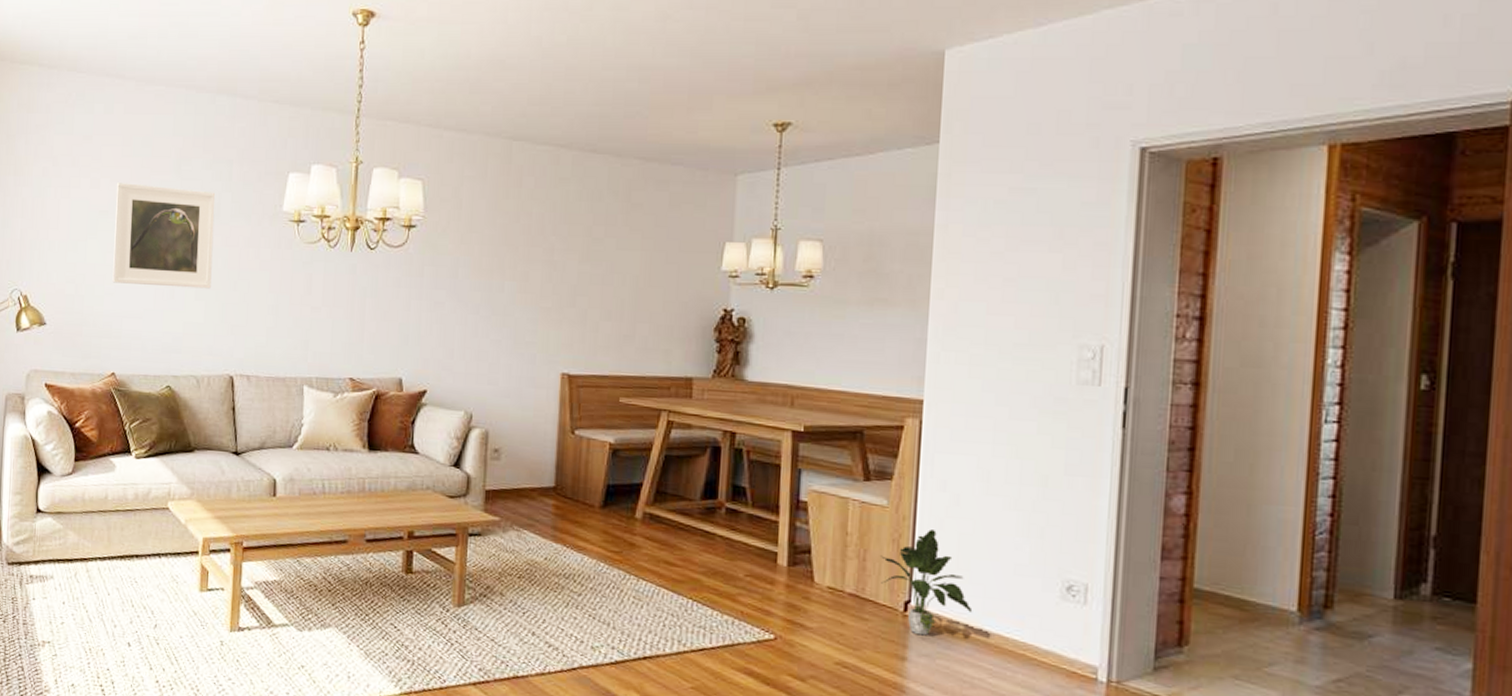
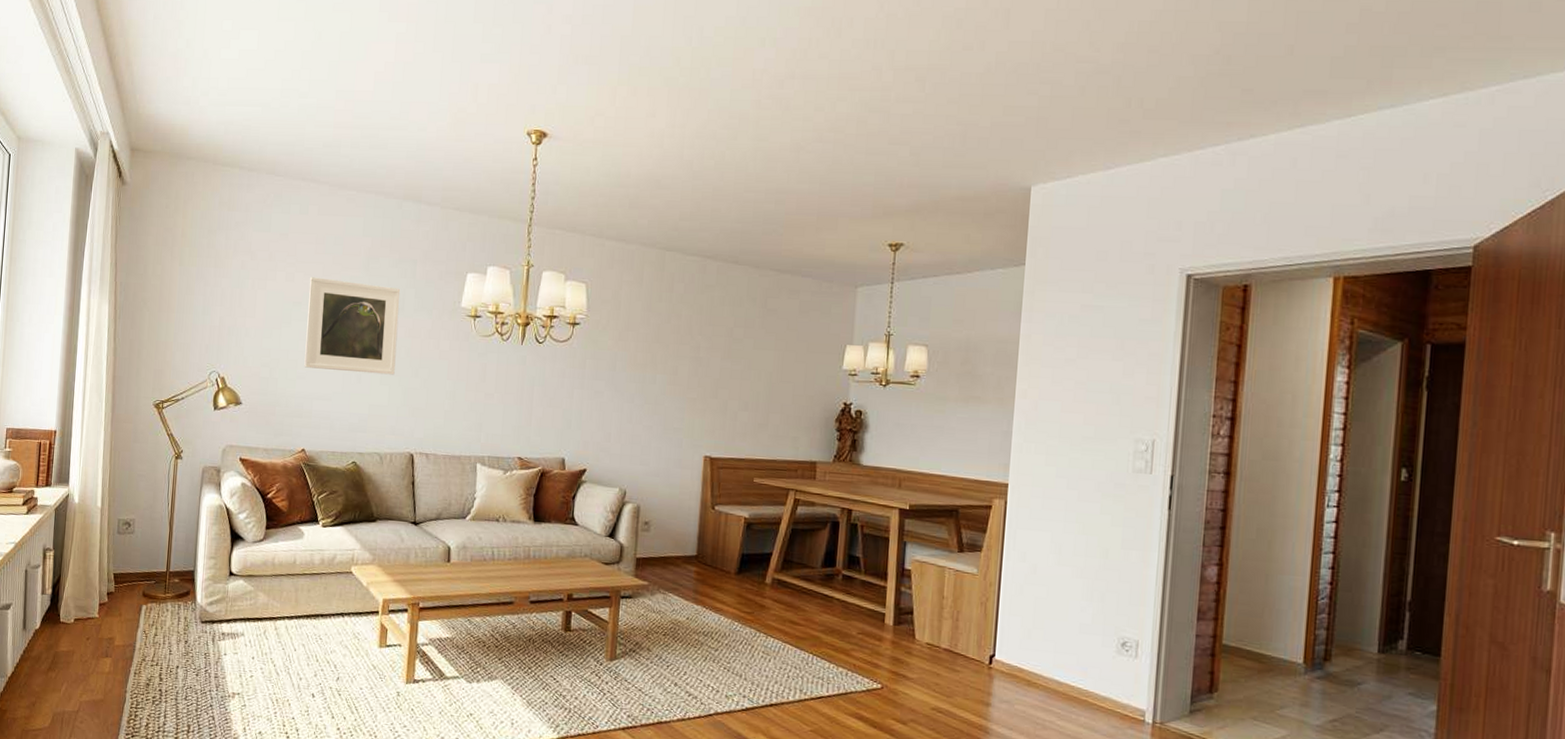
potted plant: present [881,530,973,636] -> none [971,594,1046,685]

